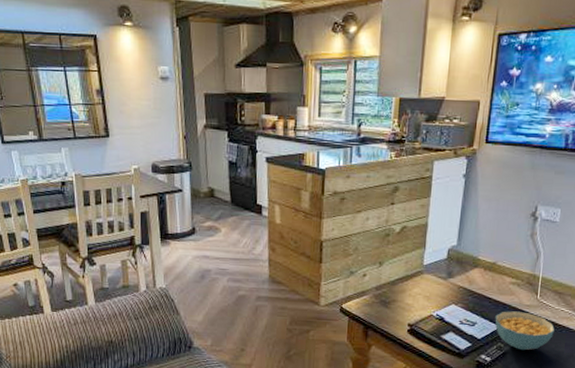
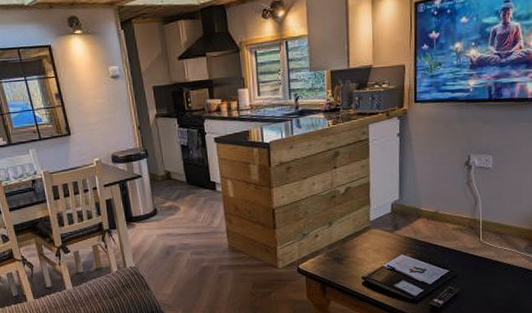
cereal bowl: present [495,311,554,351] -> none [443,254,500,291]

